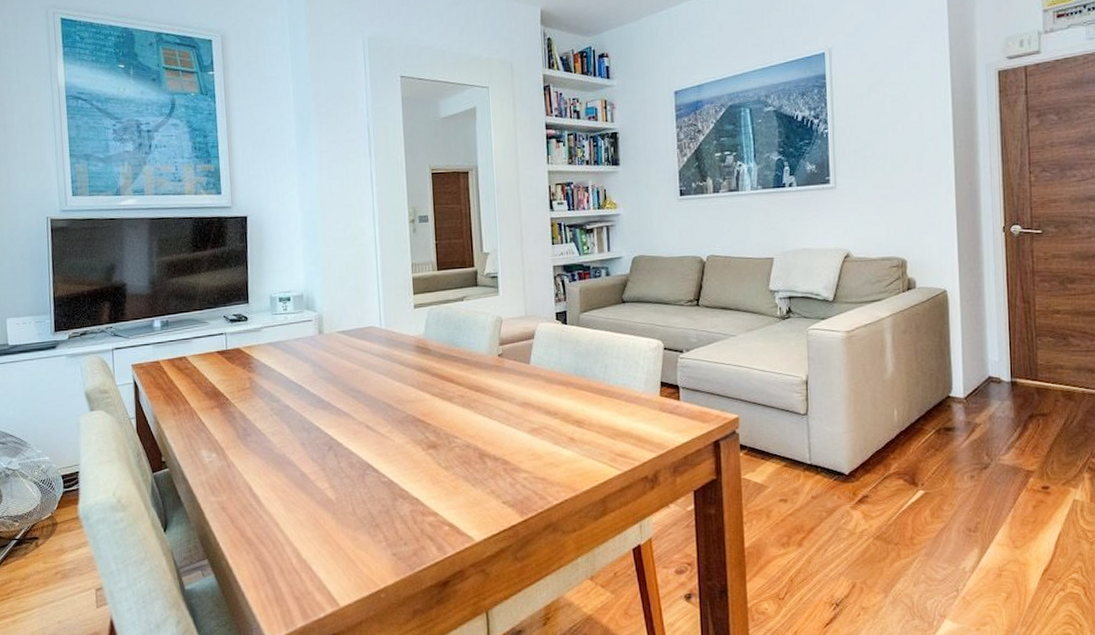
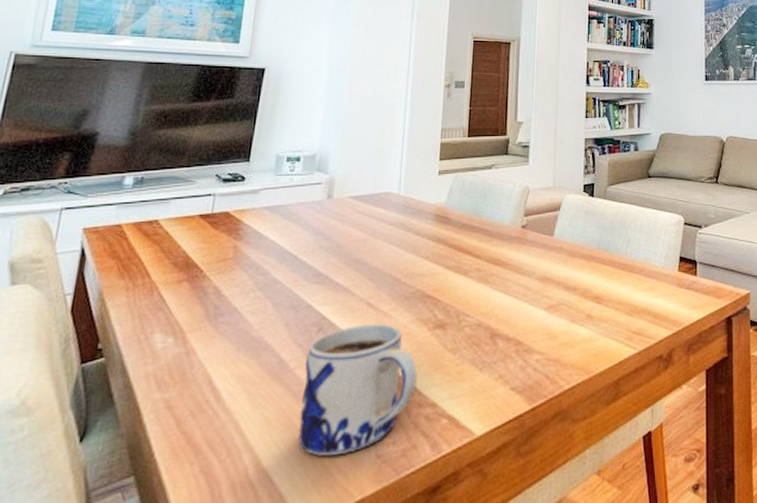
mug: none [323,443,418,551] -> present [298,323,417,456]

